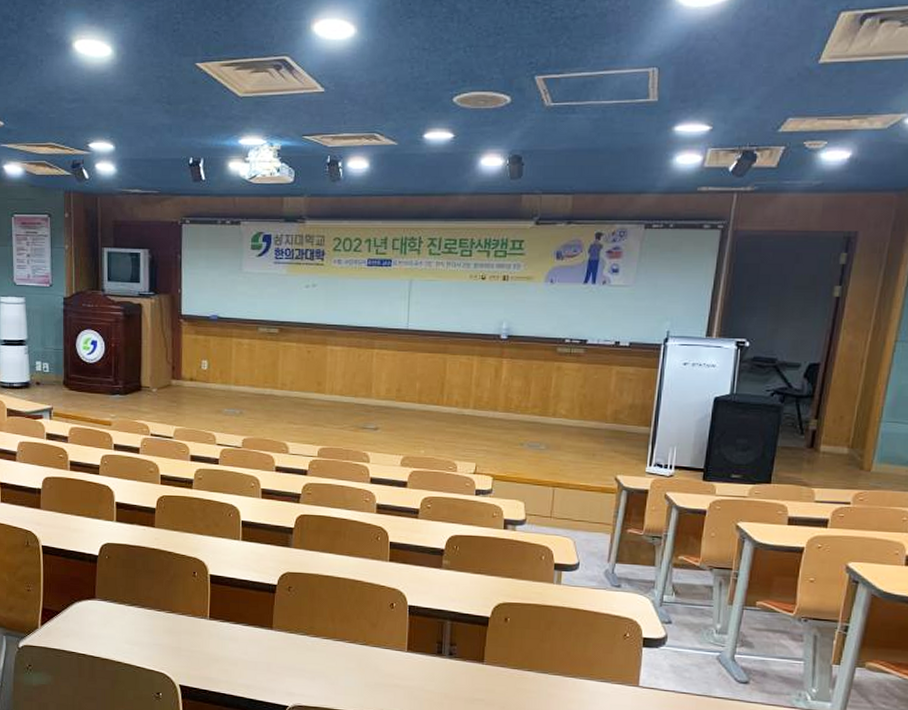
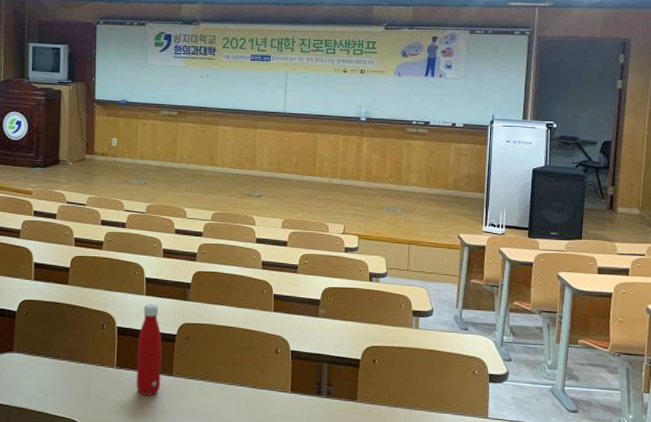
bottle: none [231,549,260,650] -> present [136,303,162,396]

